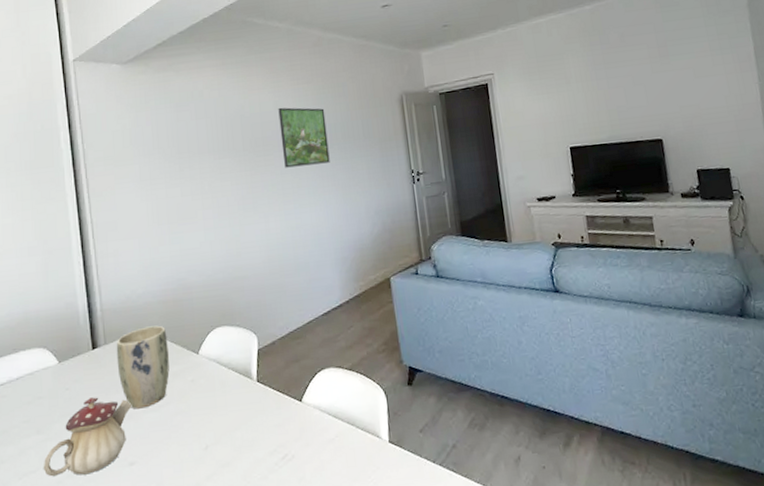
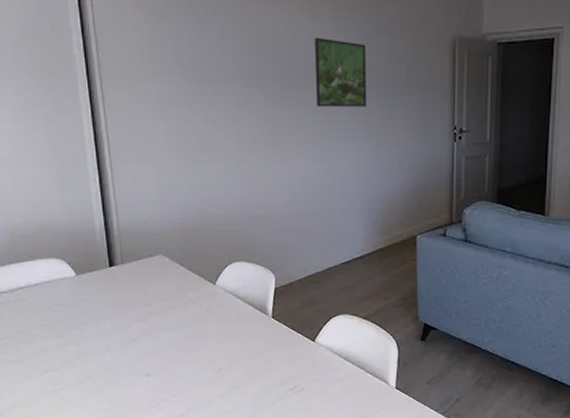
teapot: present [43,397,132,477] -> none [63,311,149,379]
plant pot: present [116,325,170,409] -> none [133,252,187,328]

